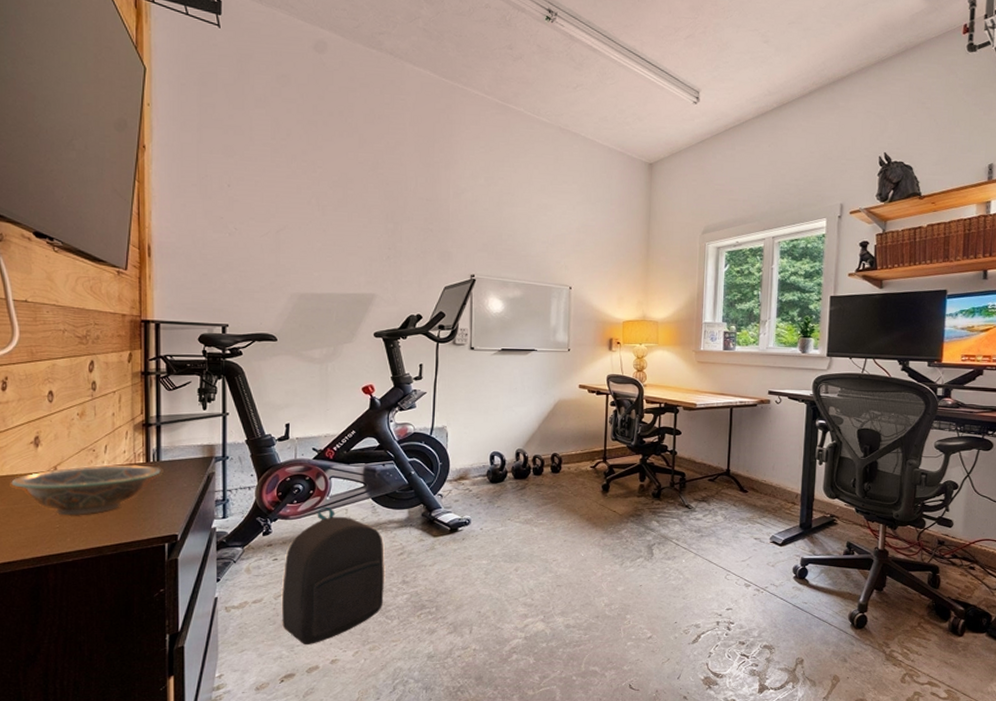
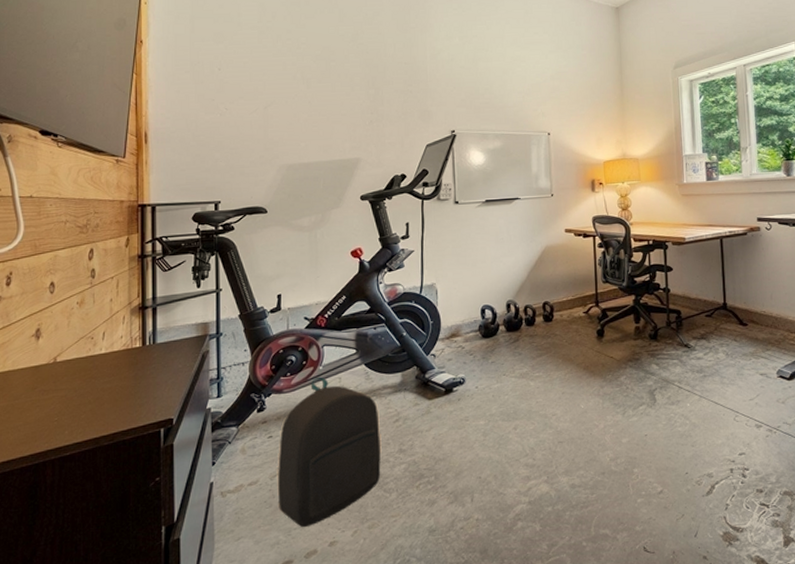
decorative bowl: present [11,464,161,515] -> none [12,349,157,407]

